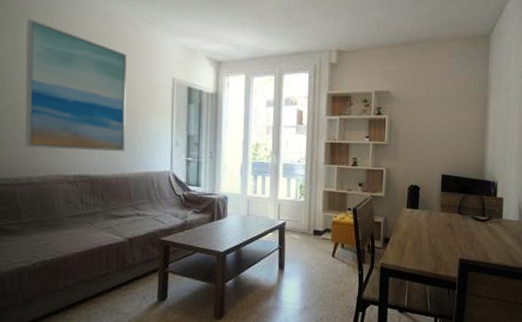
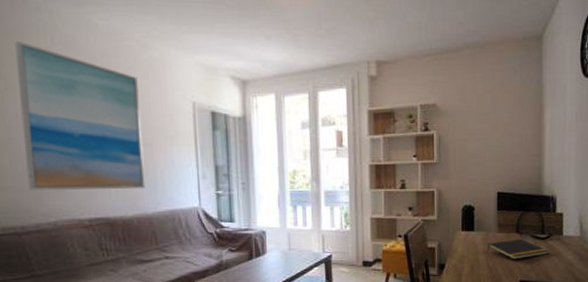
notepad: none [429,219,488,239] -> present [486,238,548,260]

